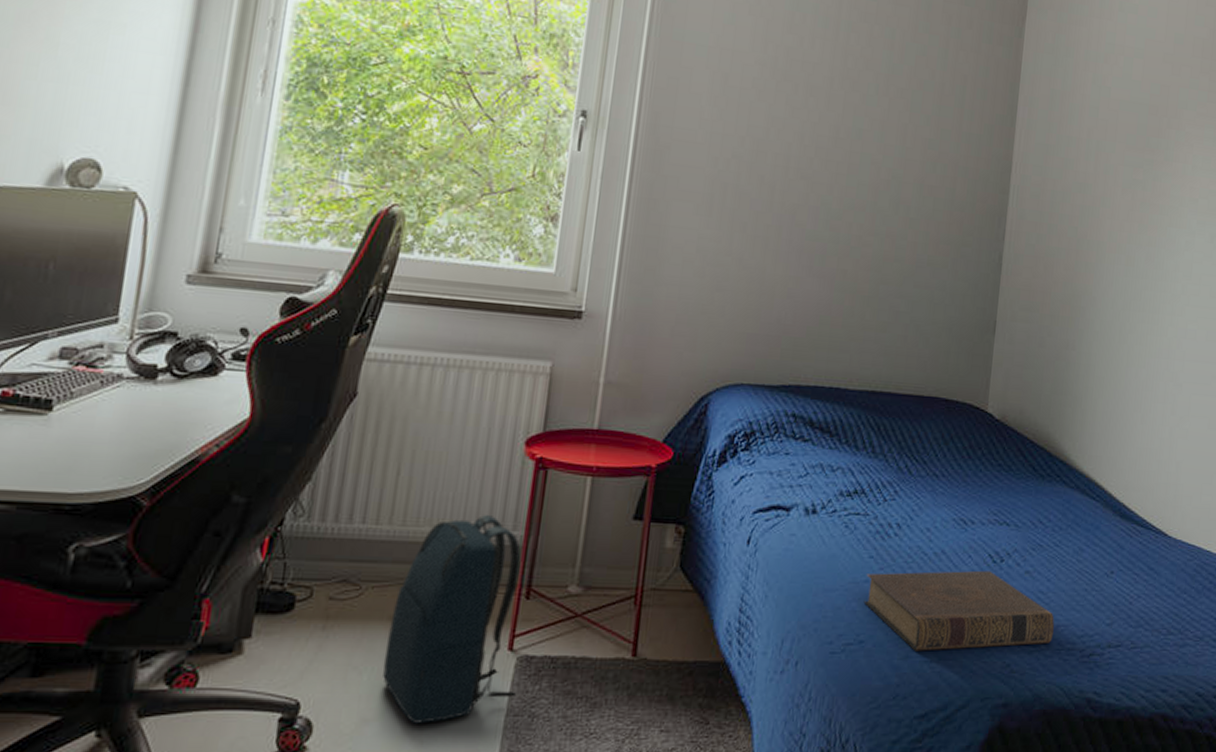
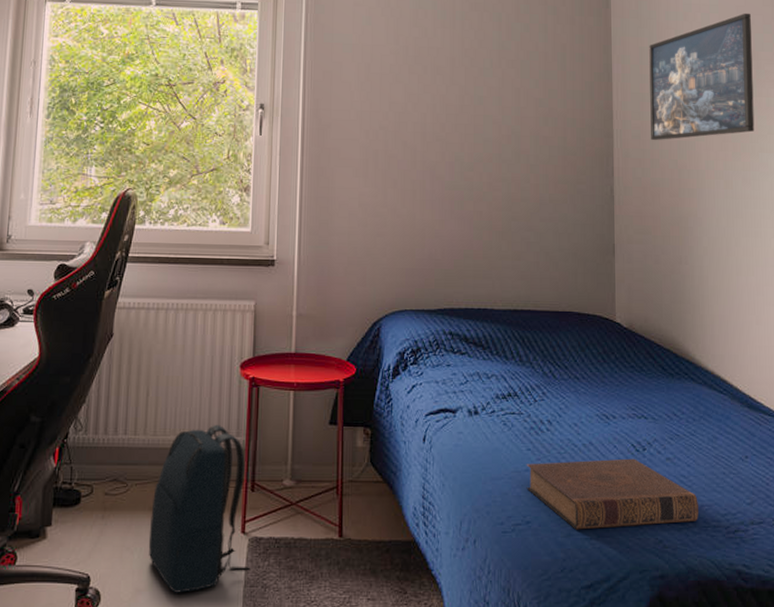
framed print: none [1051,62,1178,203] -> present [649,13,755,141]

